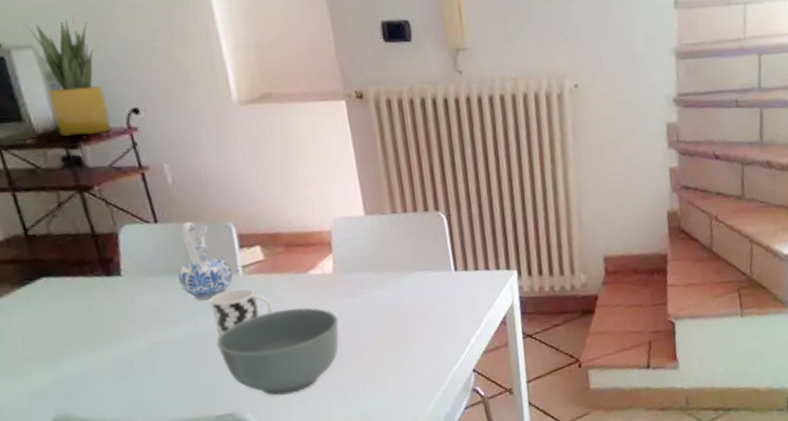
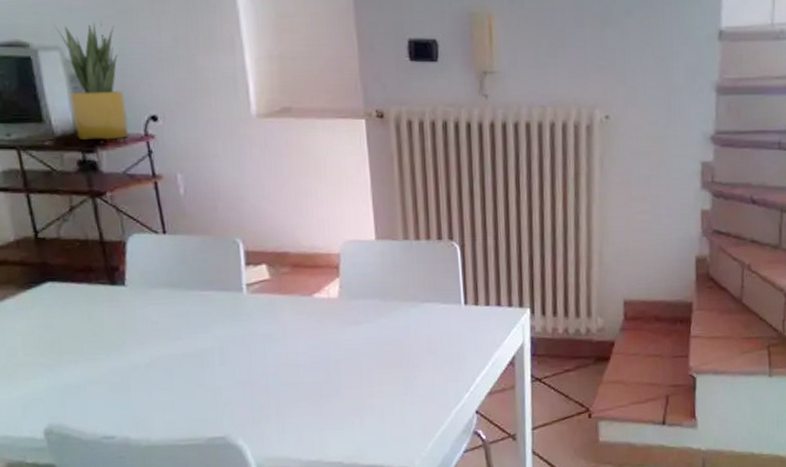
ceramic pitcher: present [178,222,233,301] -> none [182,235,237,317]
cup: present [209,288,273,337] -> none [210,307,275,356]
bowl: present [216,307,339,396] -> none [214,332,340,422]

